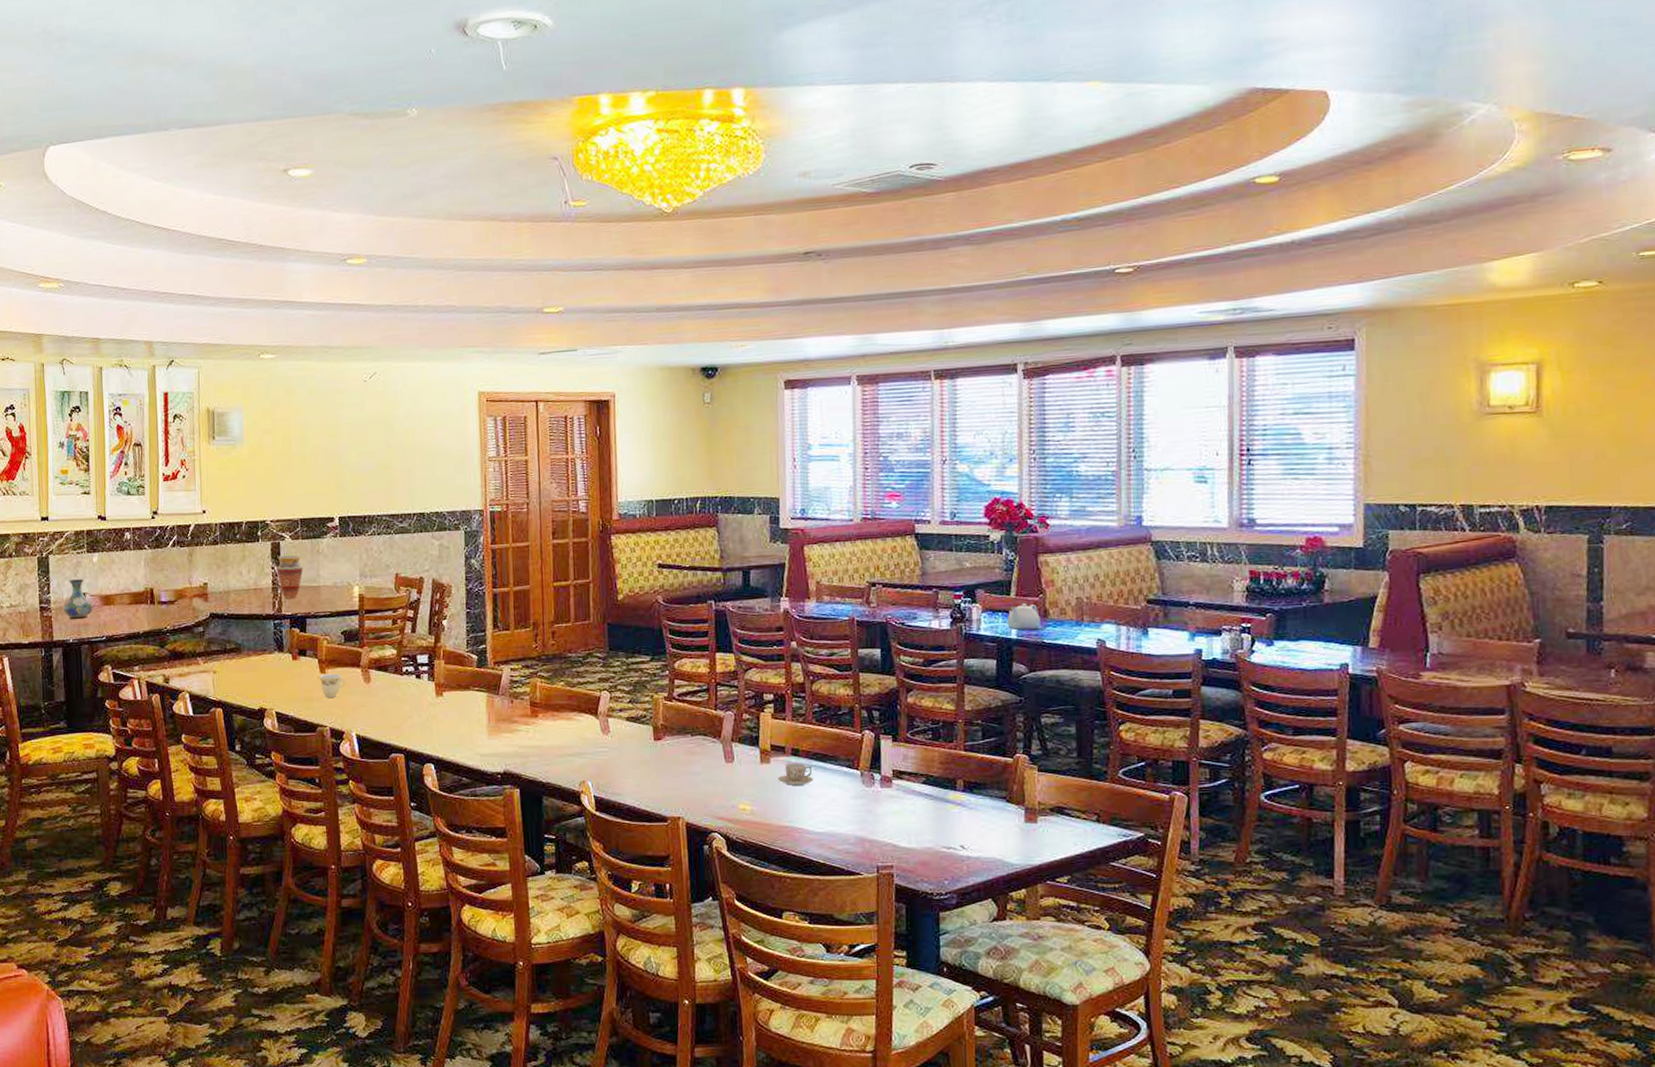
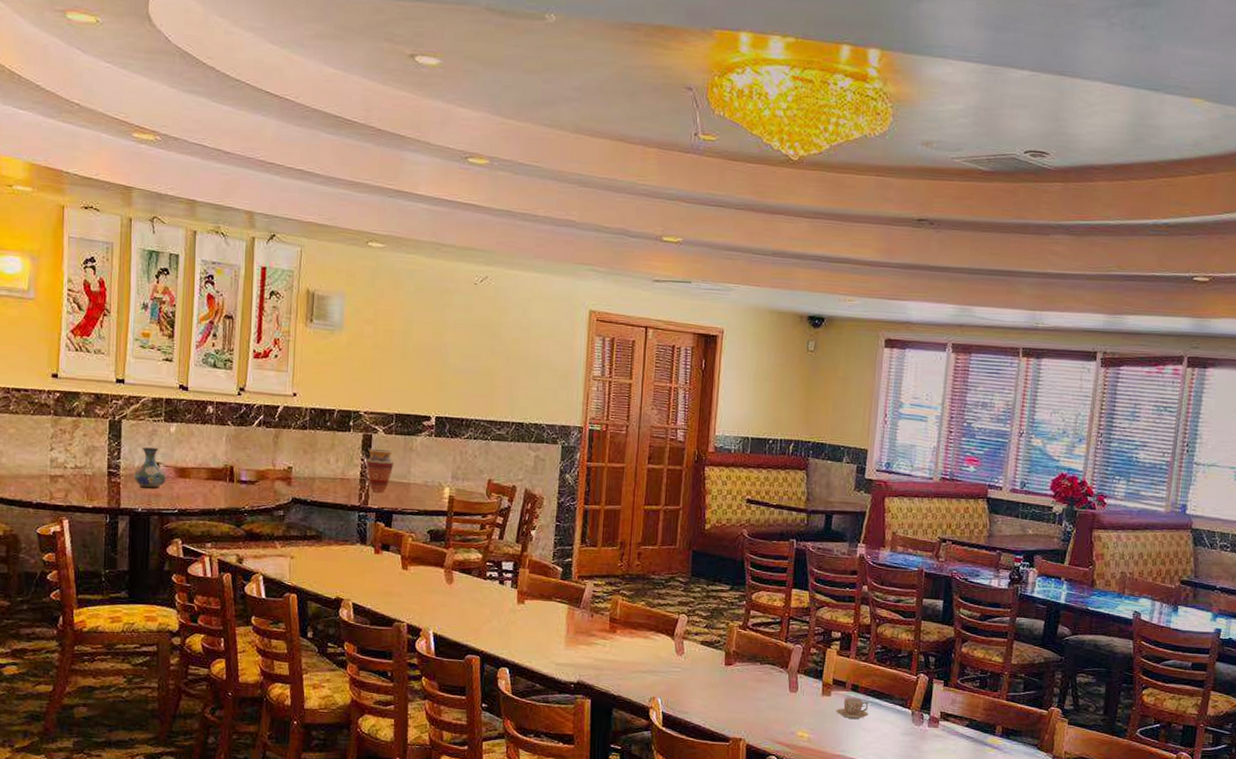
teacup: present [319,674,346,698] -> none [401,571,428,595]
teapot: present [1007,602,1041,630] -> none [1058,571,1088,597]

